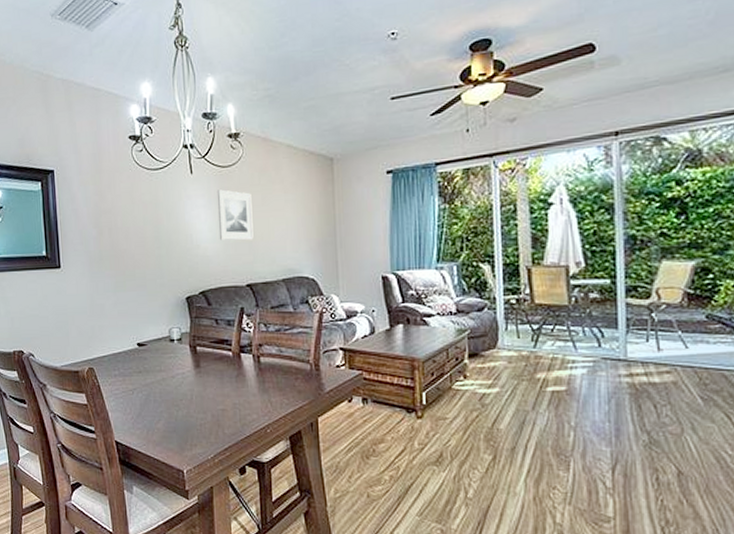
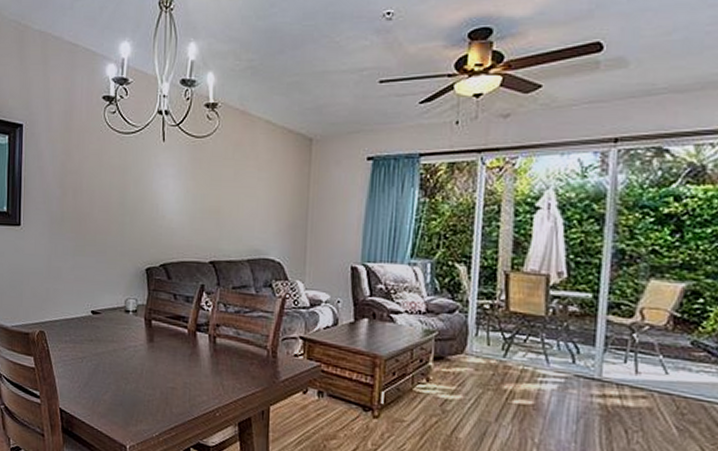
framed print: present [216,189,254,241] -> none [186,160,224,216]

